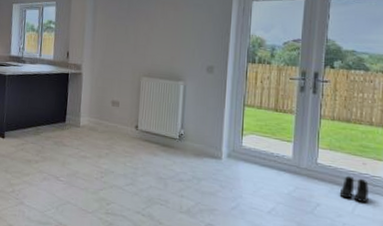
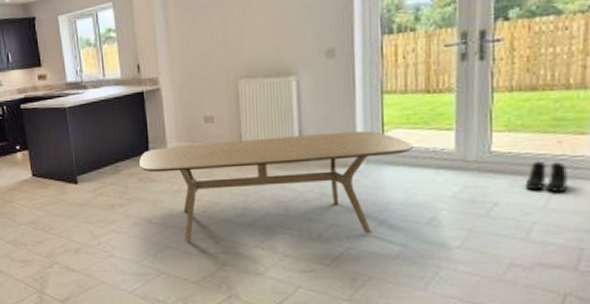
dining table: none [56,119,263,215] -> present [139,130,413,241]

